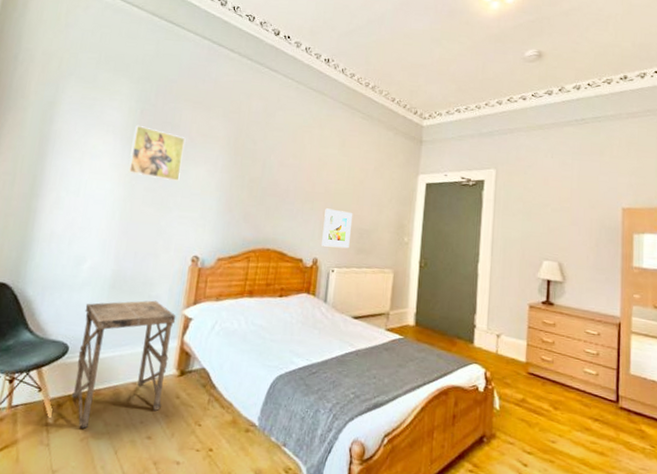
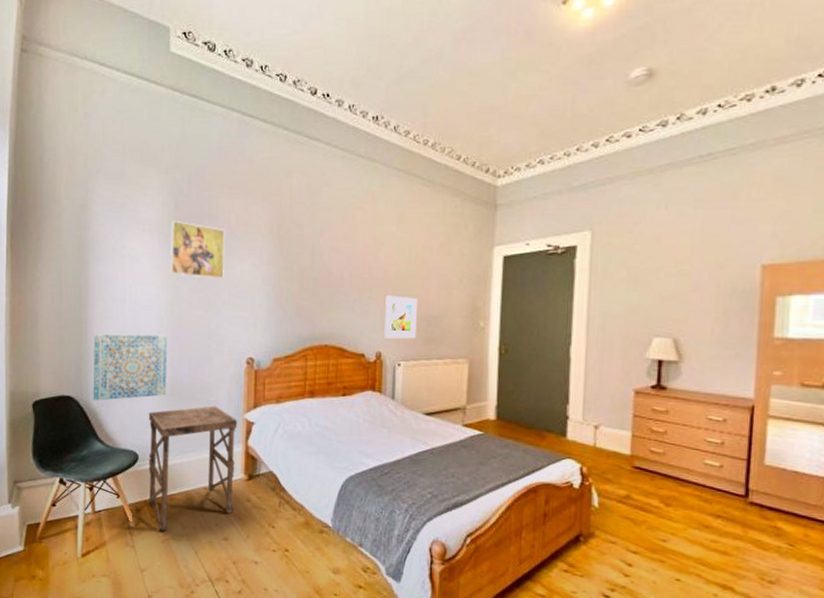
wall art: none [29,223,117,290] -> present [93,333,168,401]

